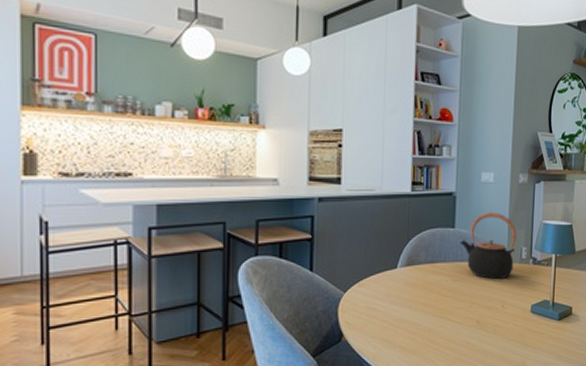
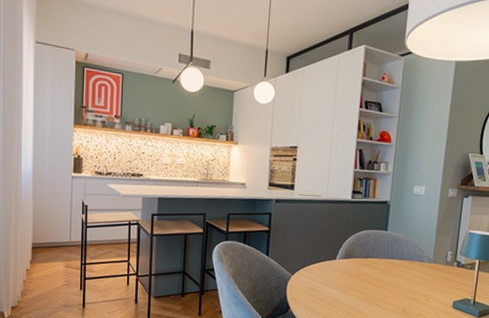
teapot: present [459,212,517,280] -> none [391,220,443,277]

